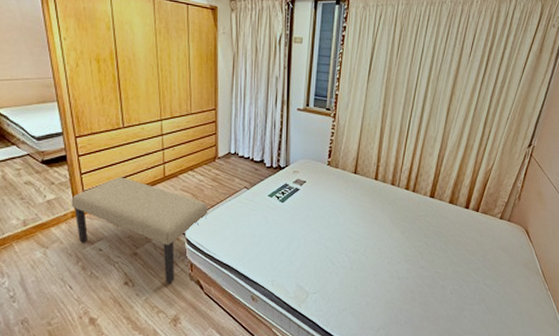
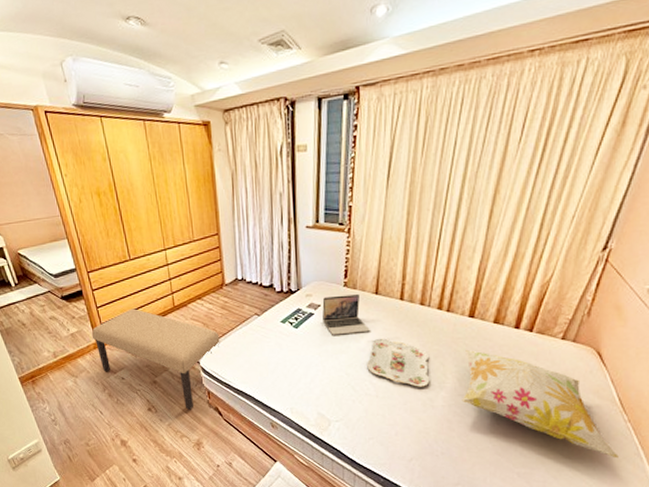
laptop: none [307,173,348,210] -> present [322,294,370,335]
serving tray: none [344,215,397,260] -> present [367,339,430,387]
decorative pillow: none [423,226,542,323] -> present [462,349,619,459]

